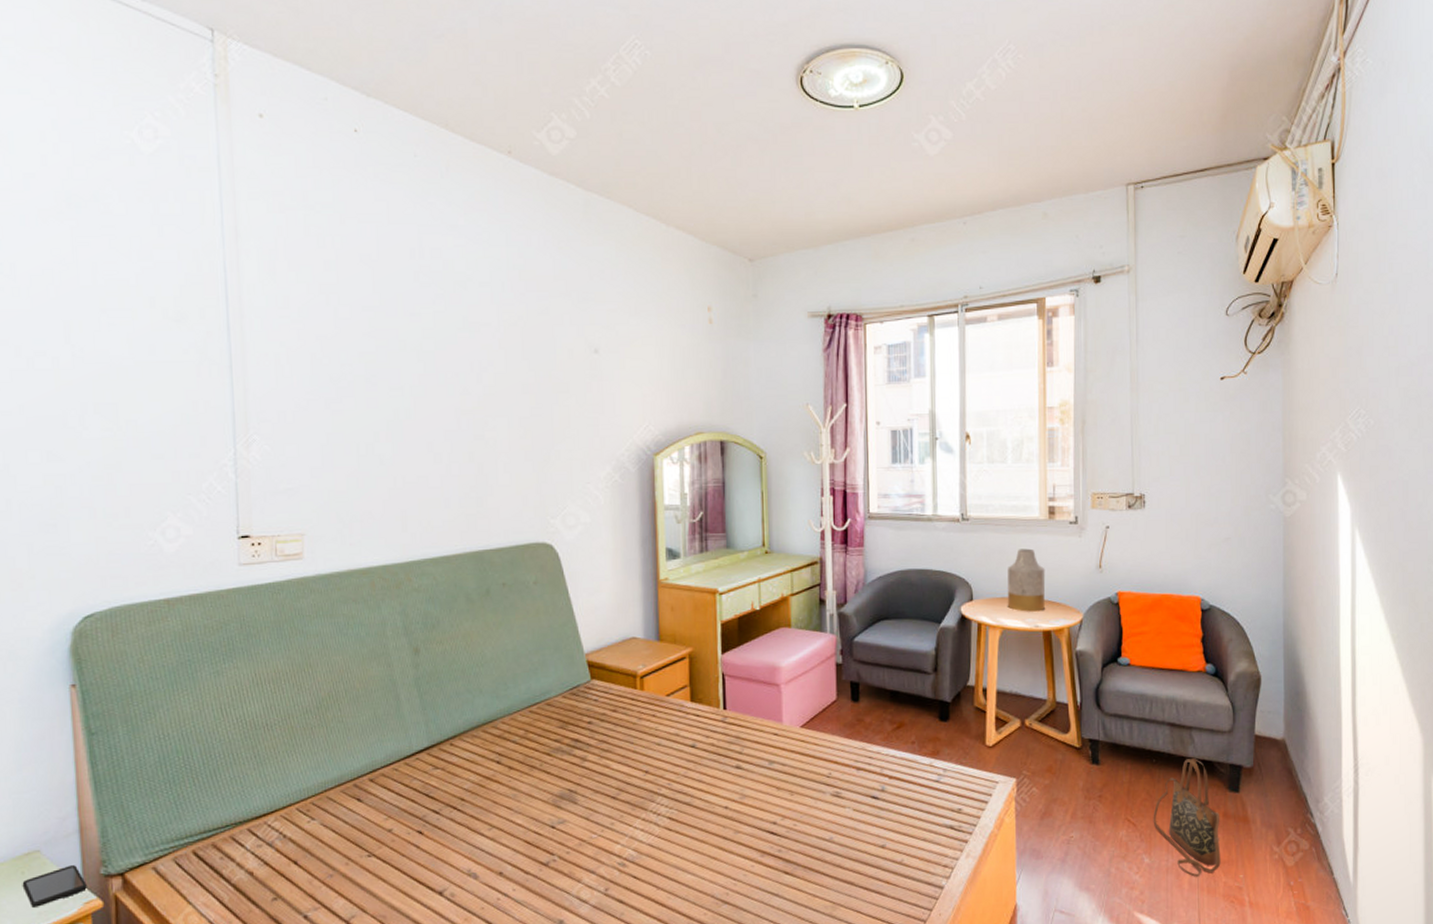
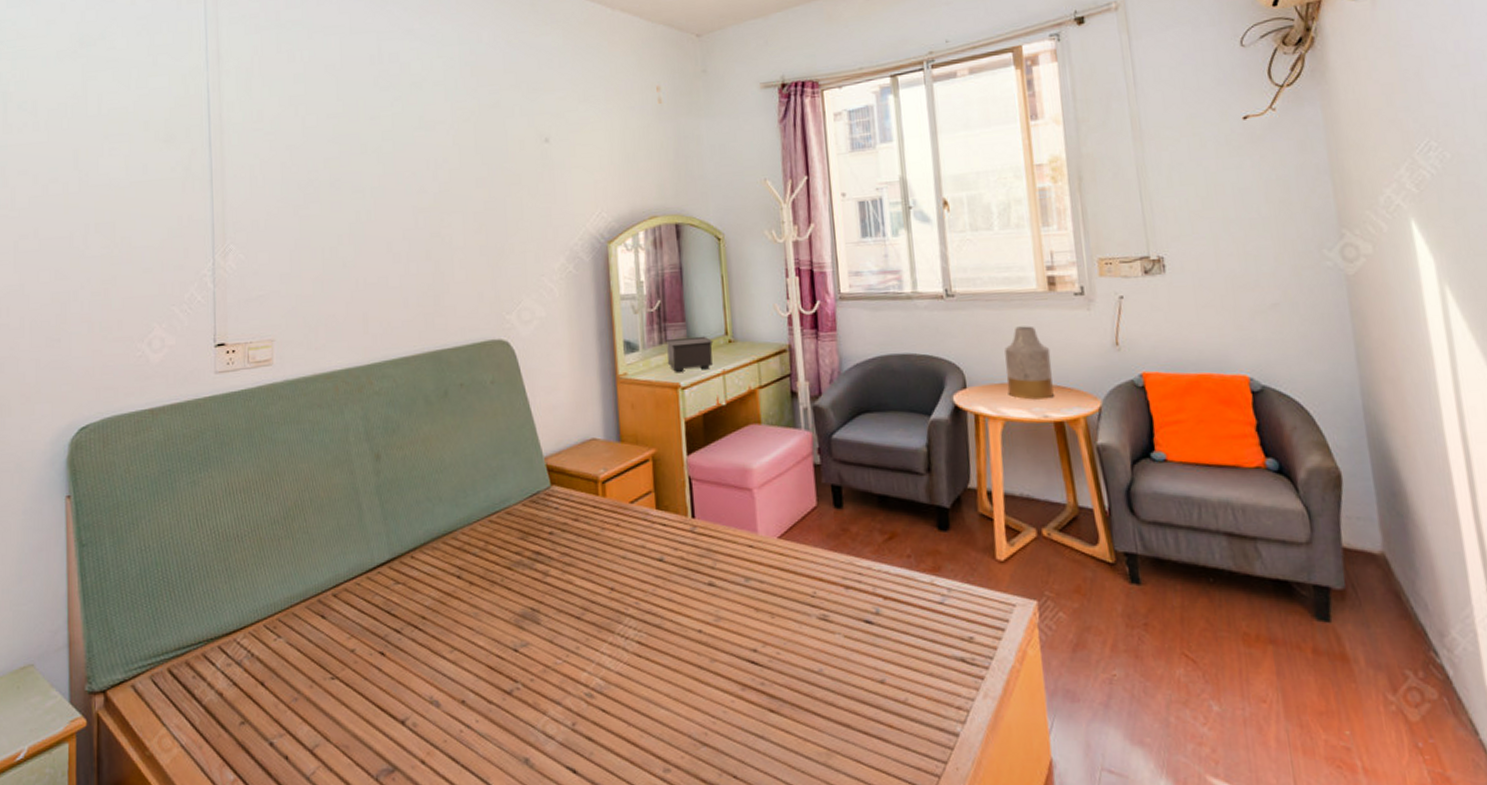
phone: present [22,865,87,909] -> none [17,681,73,725]
jewelry box: none [706,546,751,579] -> present [665,336,714,372]
handbag: present [1153,757,1221,877] -> none [1217,576,1317,732]

